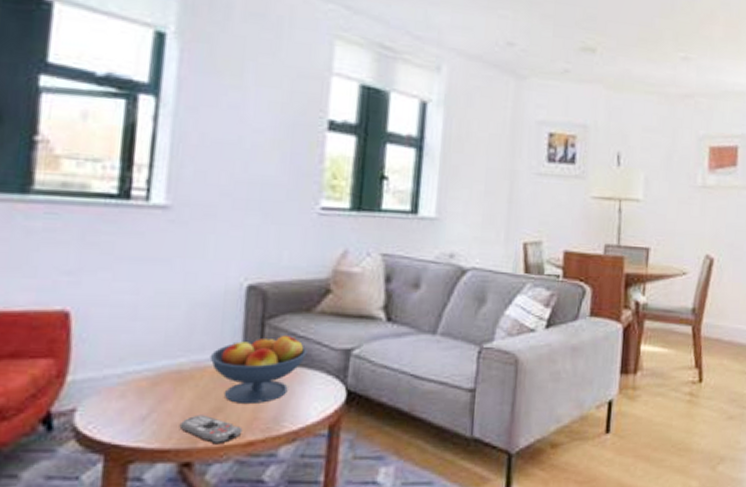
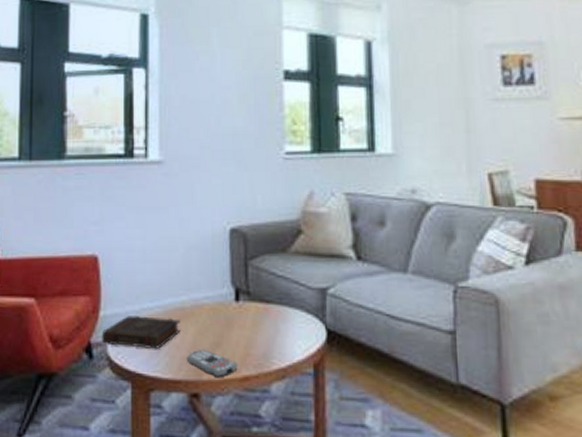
book: none [66,379,176,417] -> present [101,314,181,349]
fruit bowl: present [210,334,307,403] -> none [205,274,287,340]

